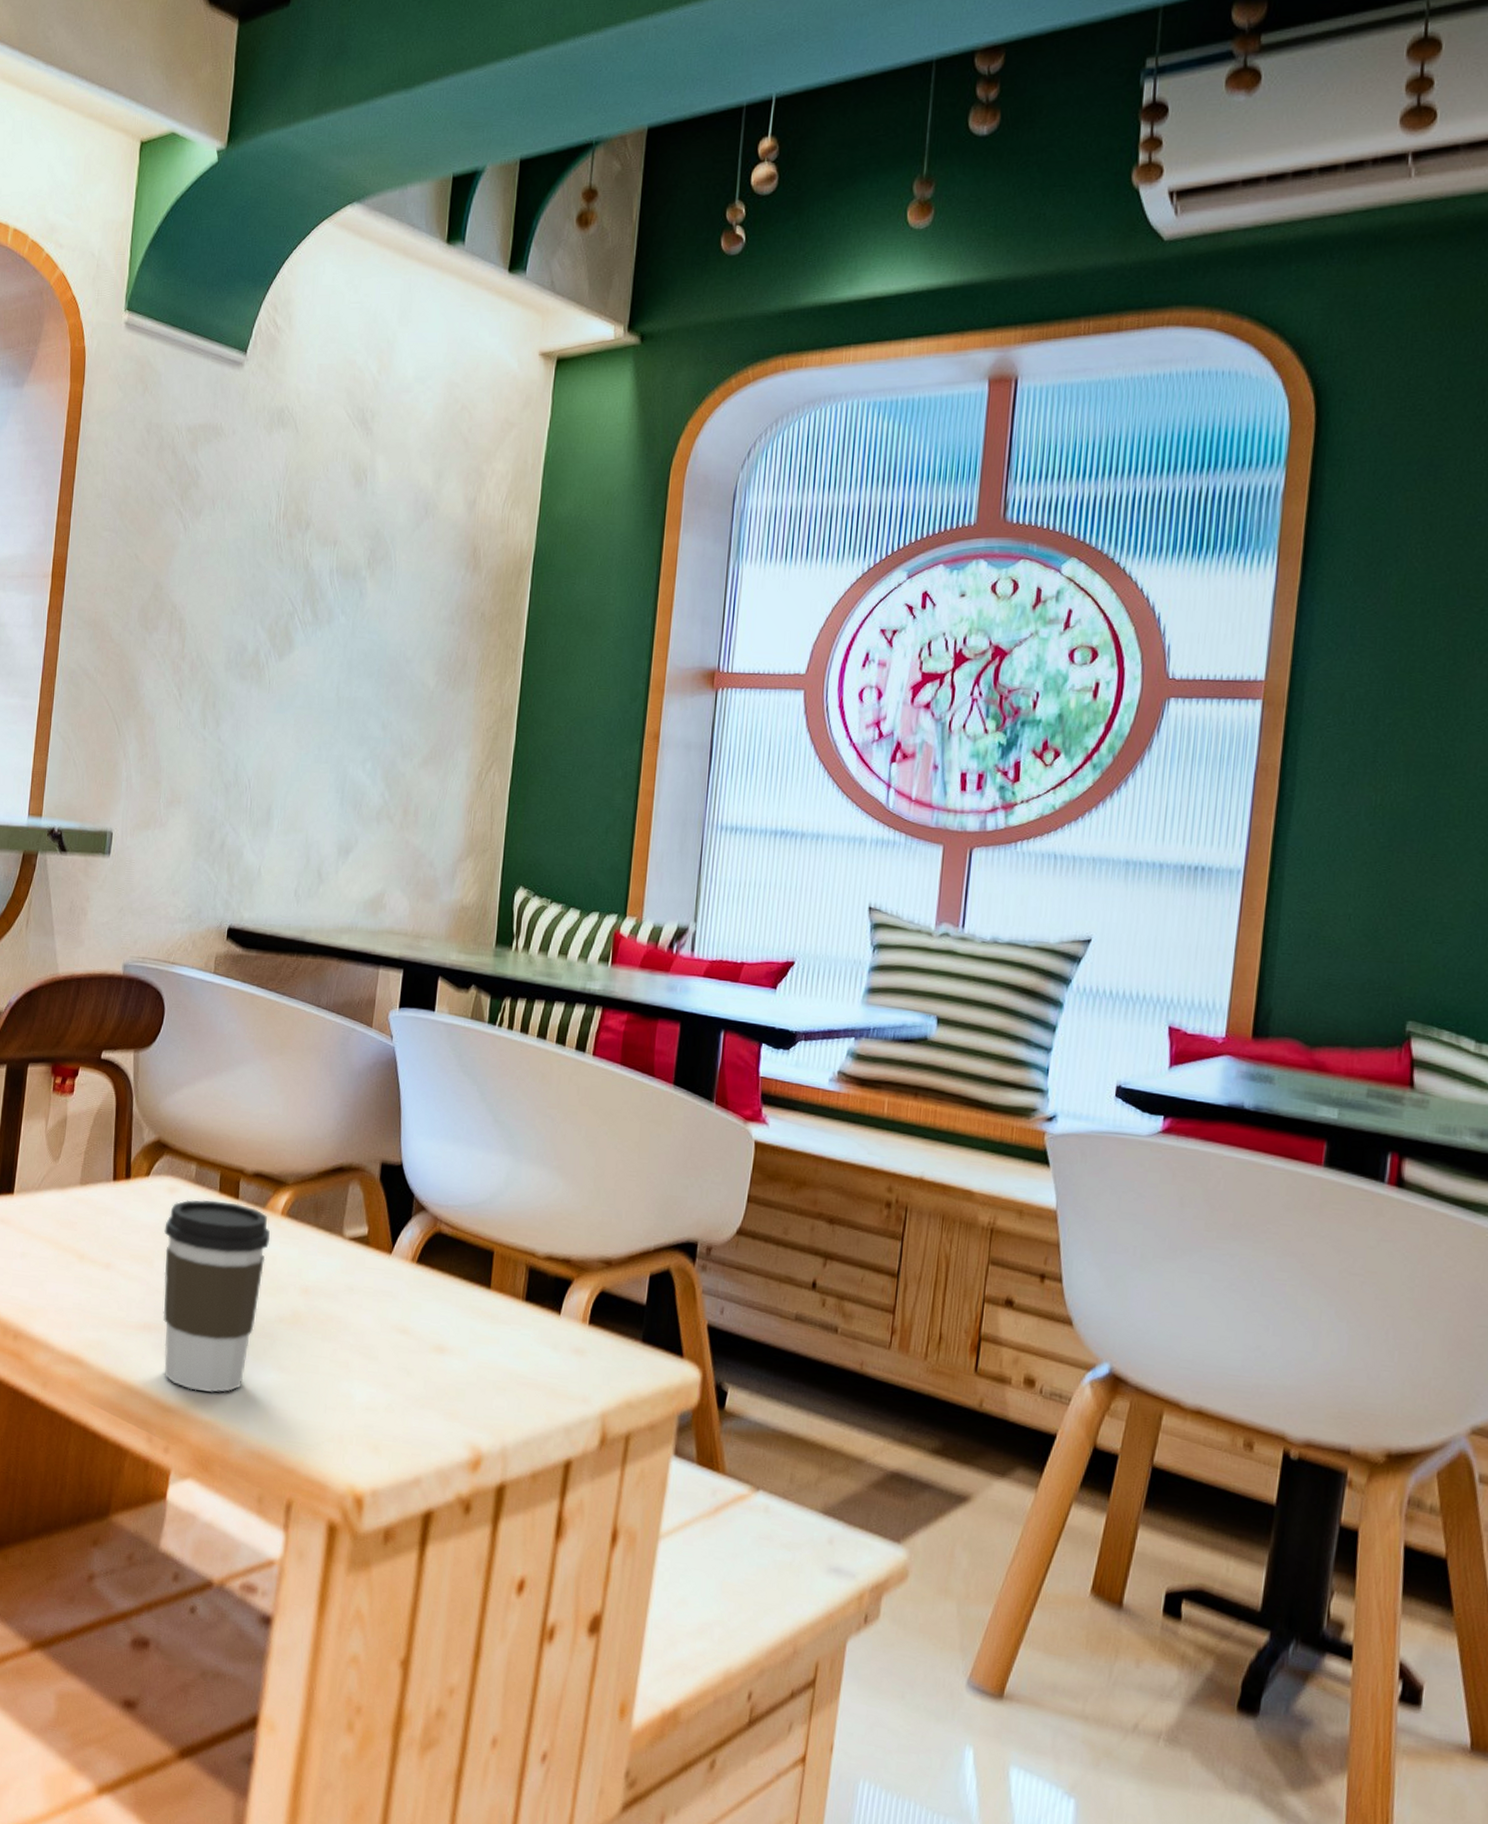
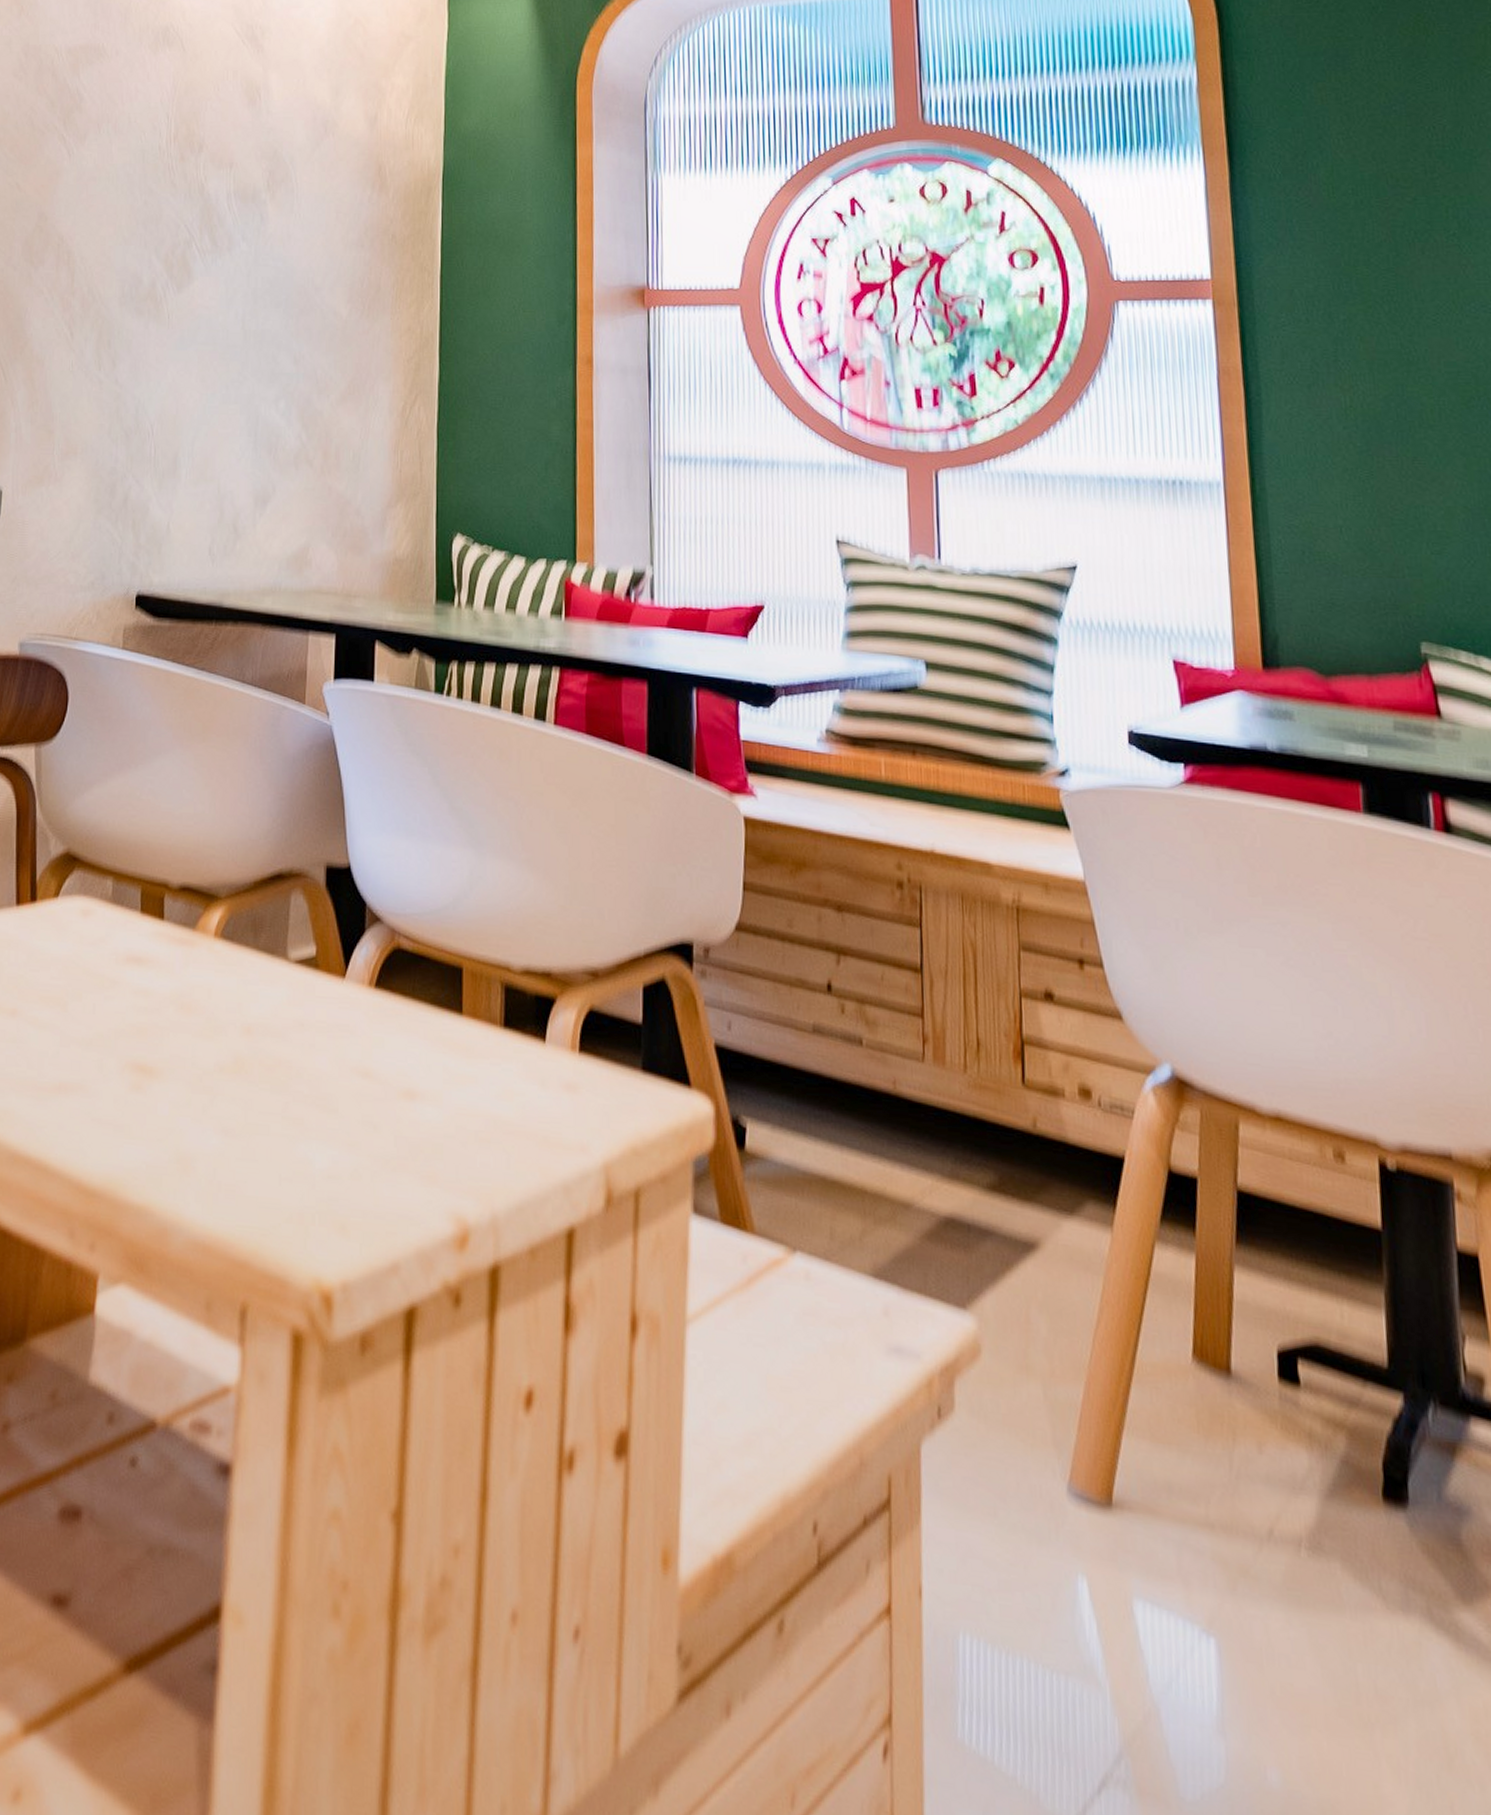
coffee cup: present [163,1200,270,1392] -> none [79,923,203,1168]

